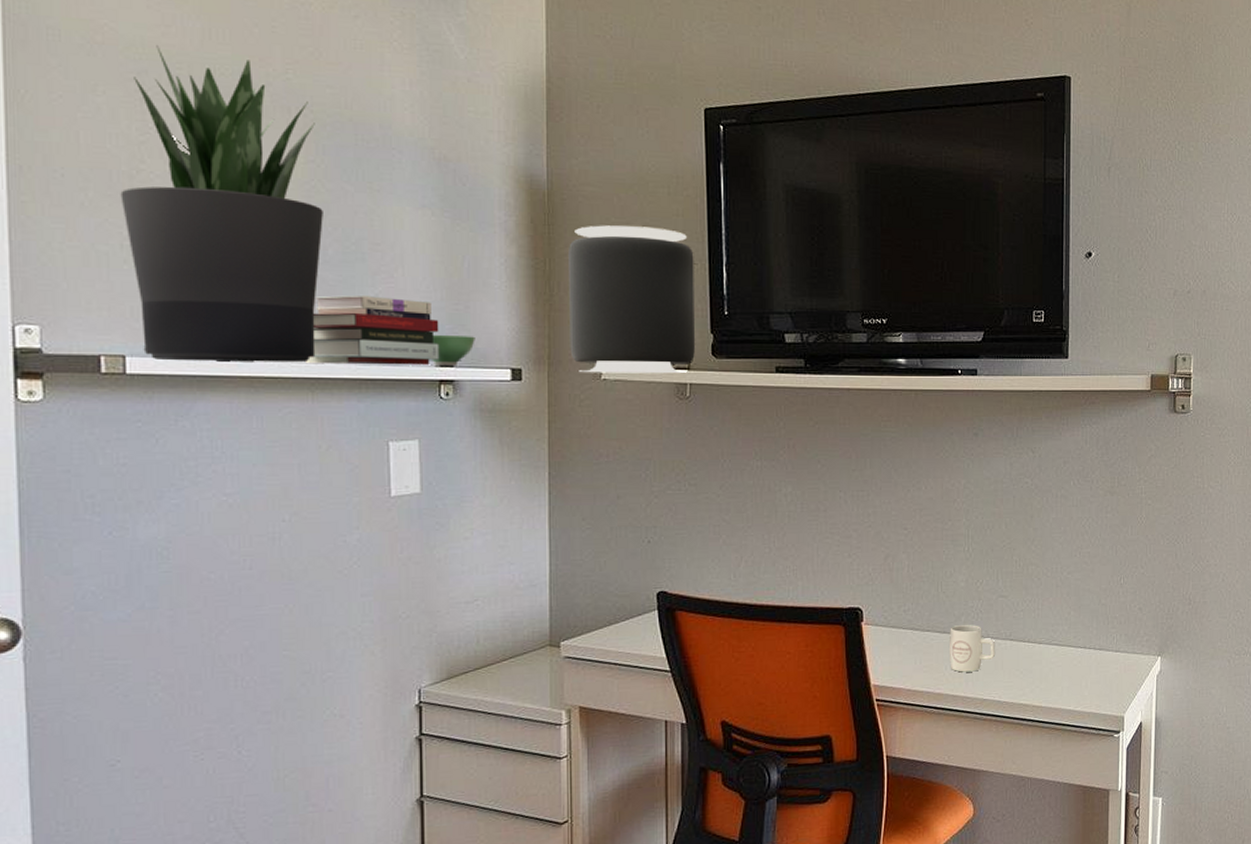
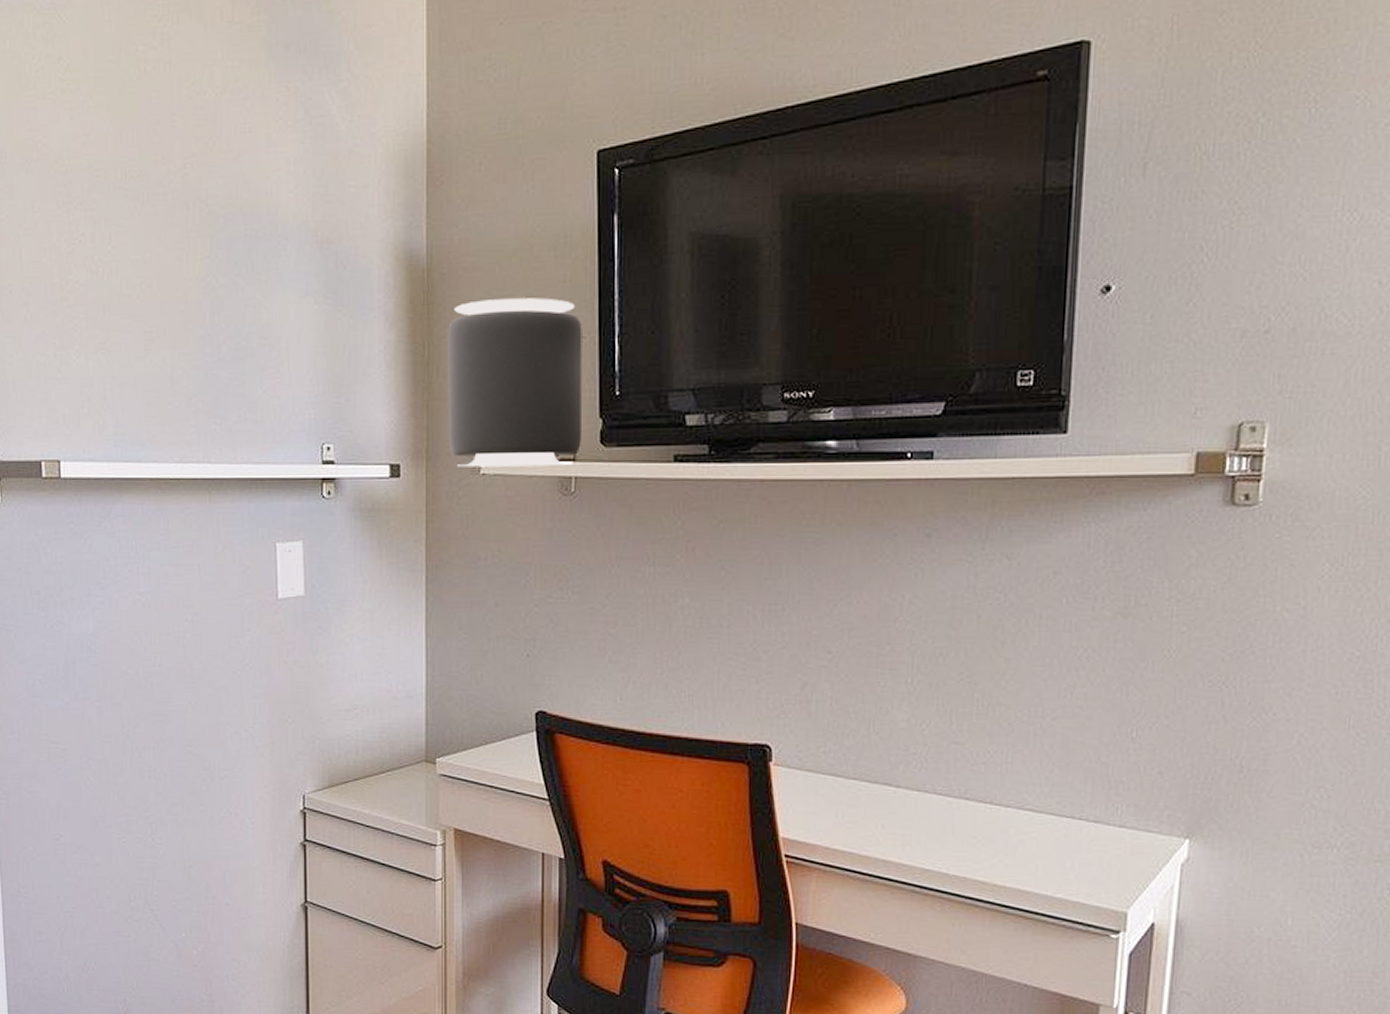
planter: present [120,46,323,363] -> none [54,156,218,465]
books: present [306,295,440,366] -> none [204,393,322,465]
bowl: present [430,335,475,366] -> none [313,431,355,463]
mug: present [948,624,996,672] -> none [880,774,945,834]

